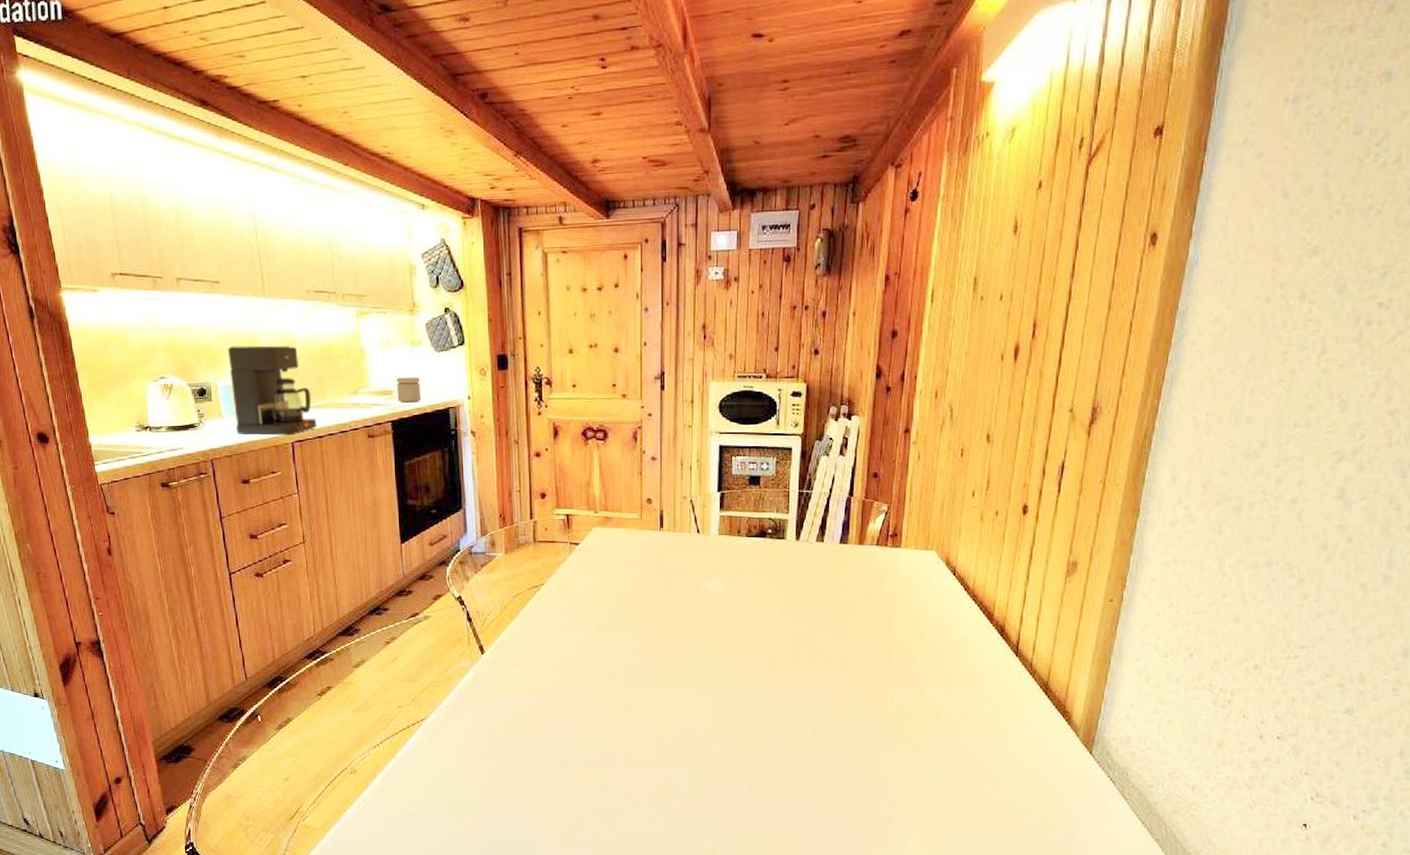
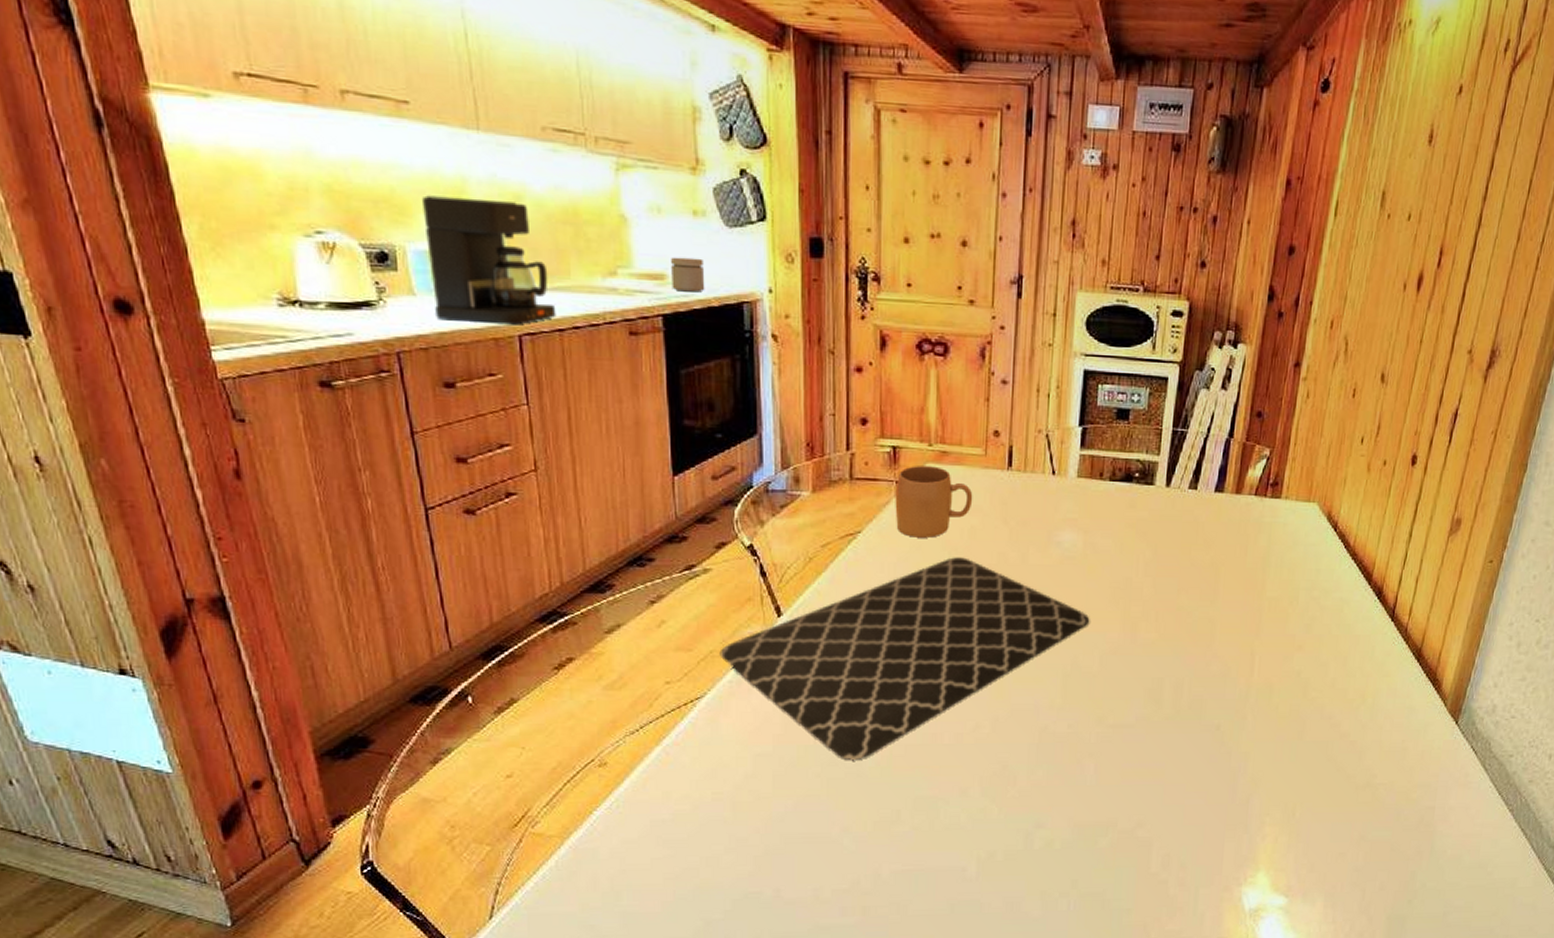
placemat: none [438,604,736,773] -> present [719,557,1090,760]
mug: none [570,529,632,588] -> present [895,466,973,538]

